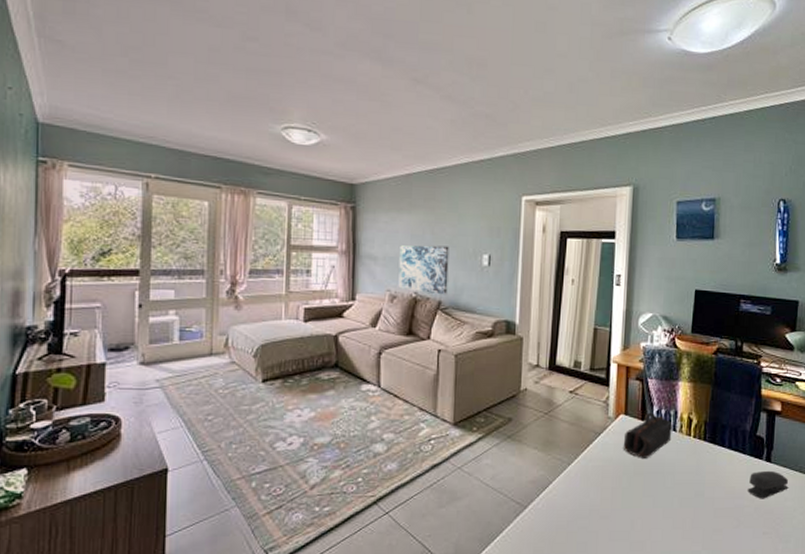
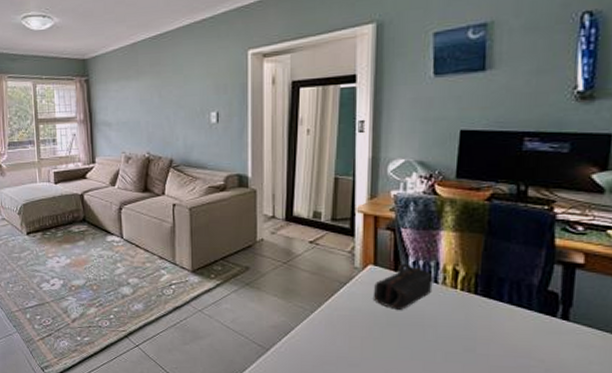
wall art: present [398,245,449,295] -> none [131,107,178,154]
stapler: present [748,470,789,499] -> none [535,329,595,361]

